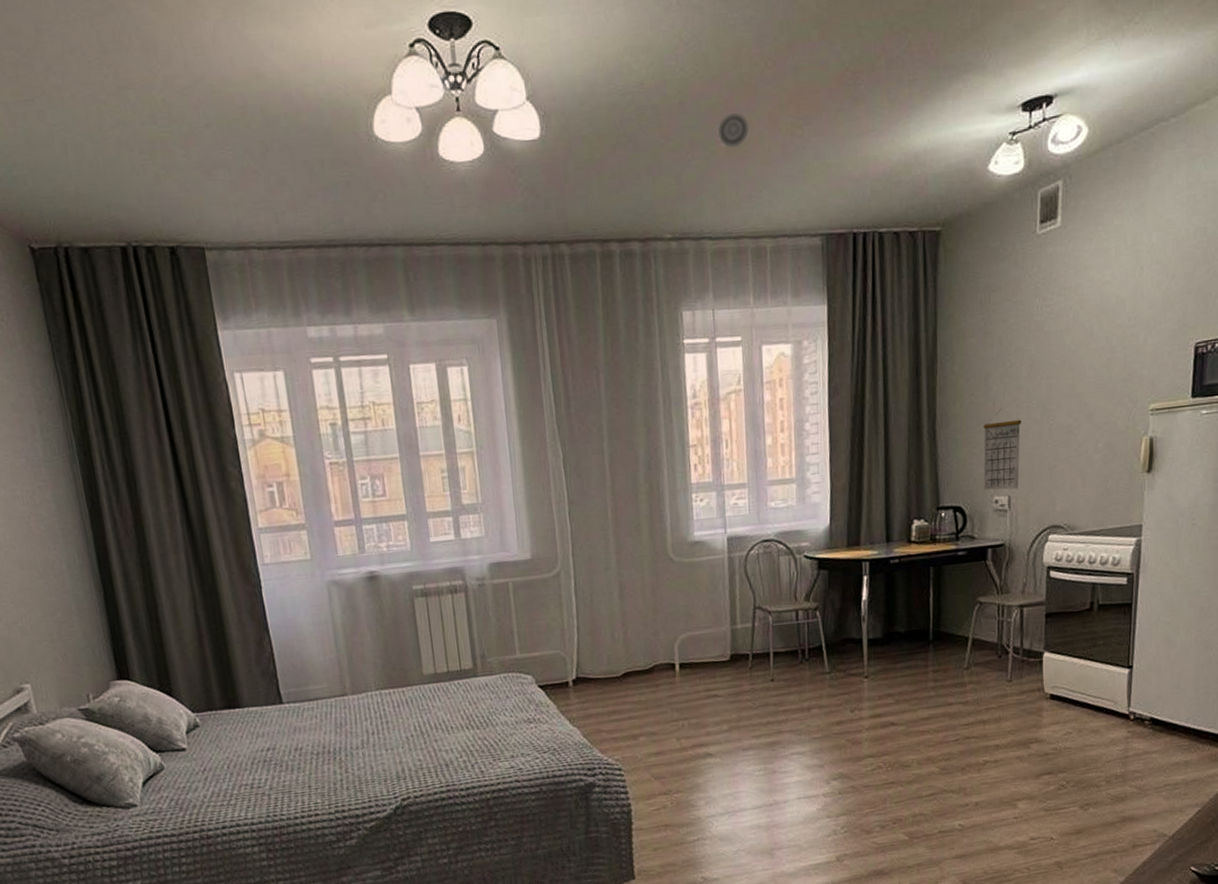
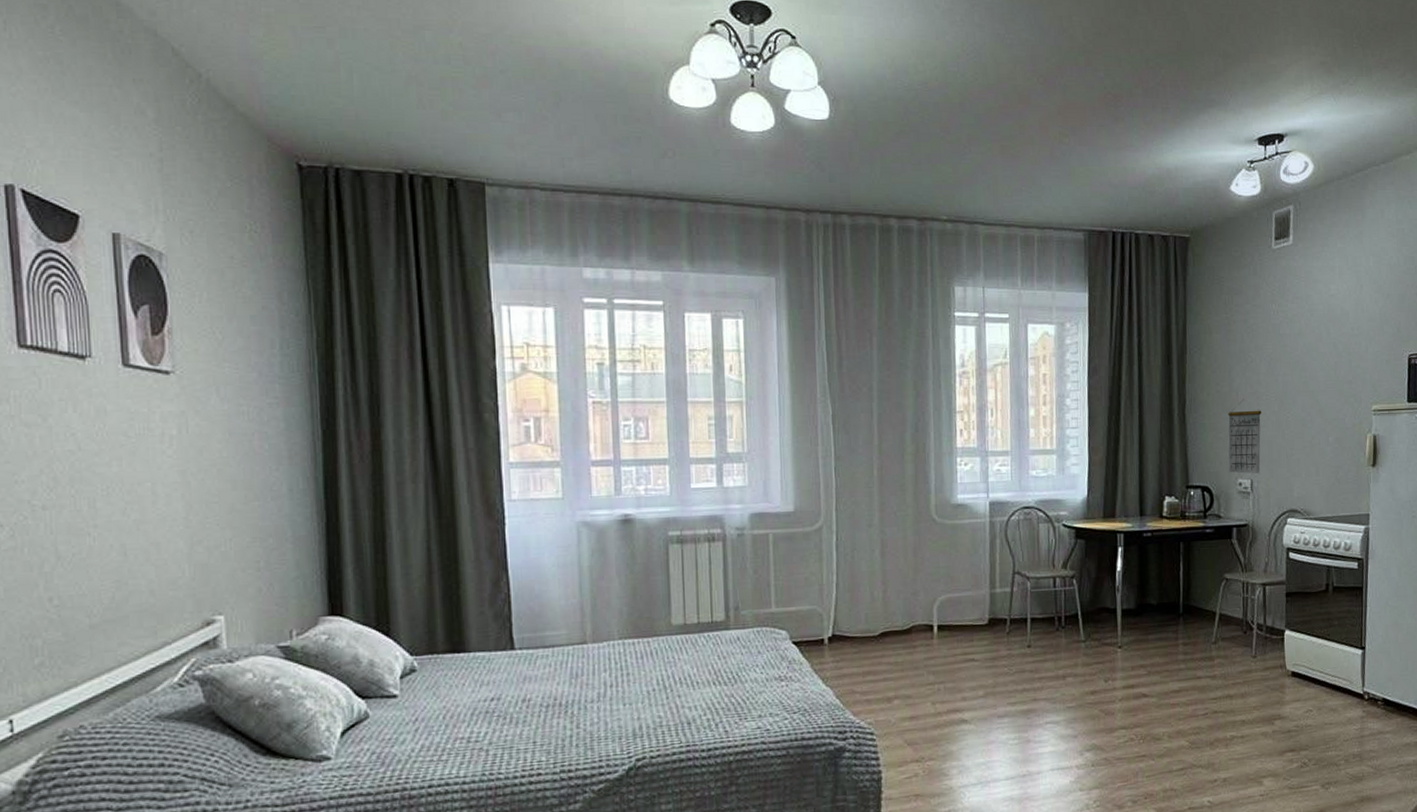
smoke detector: present [717,113,750,148] -> none [992,118,1022,147]

